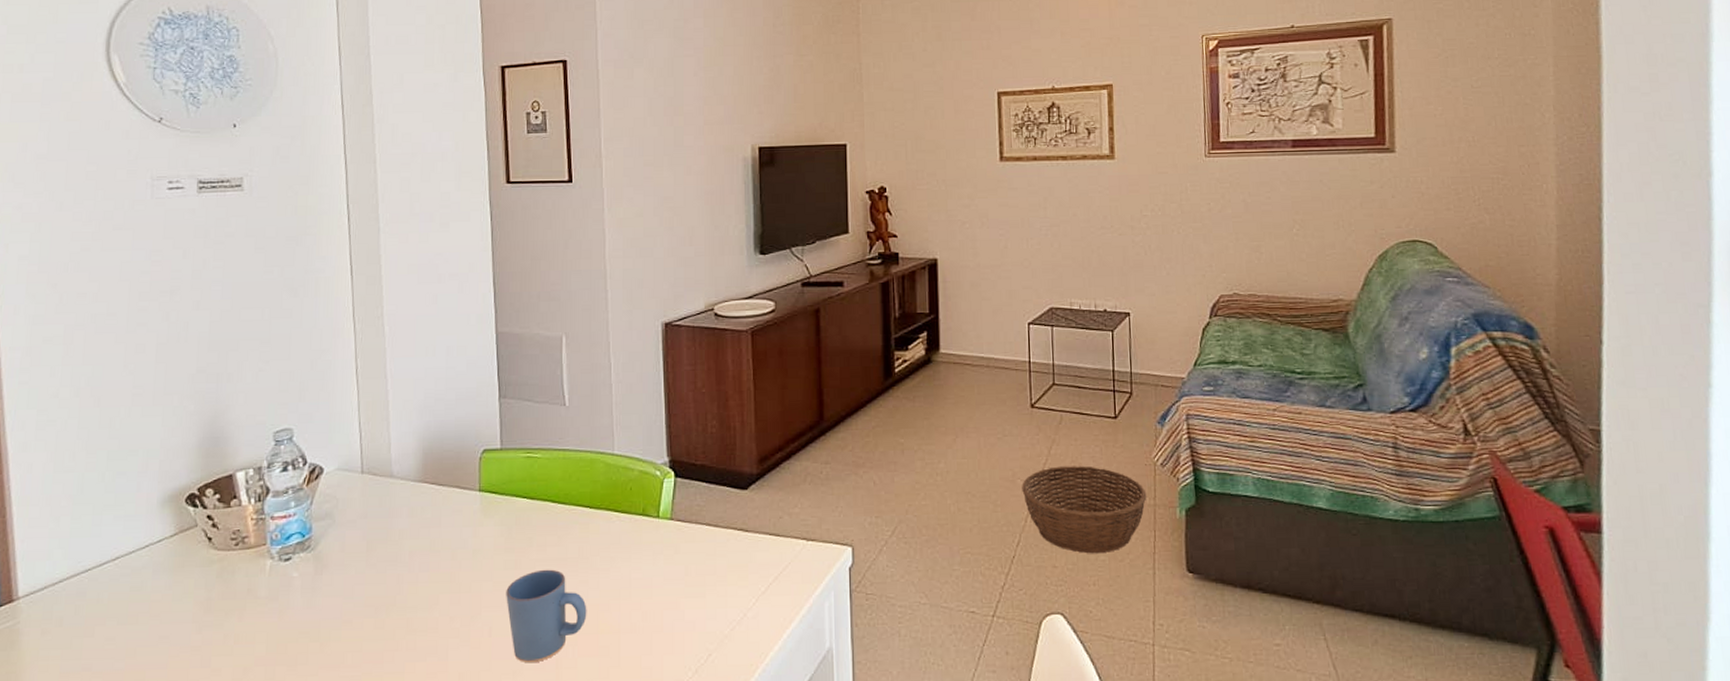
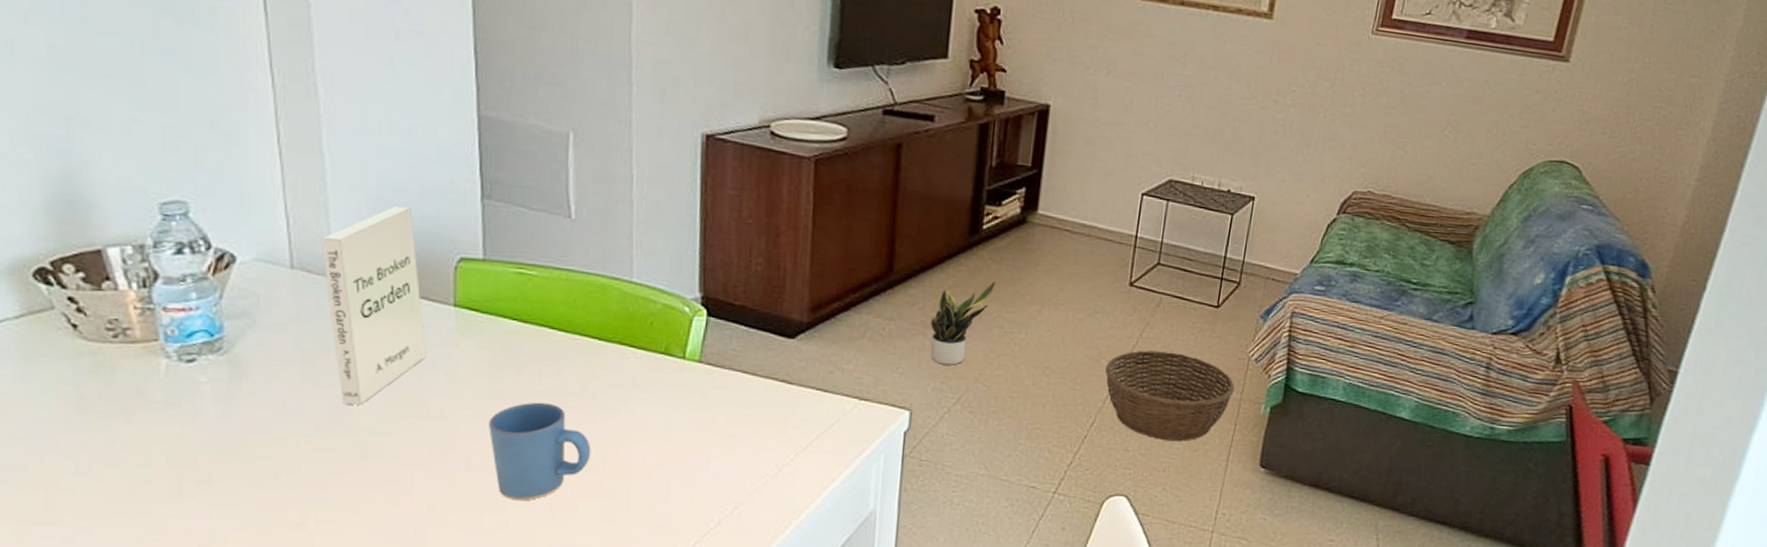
book: none [383,412,458,586] -> present [320,206,426,405]
potted plant: none [861,418,912,500] -> present [930,281,996,365]

